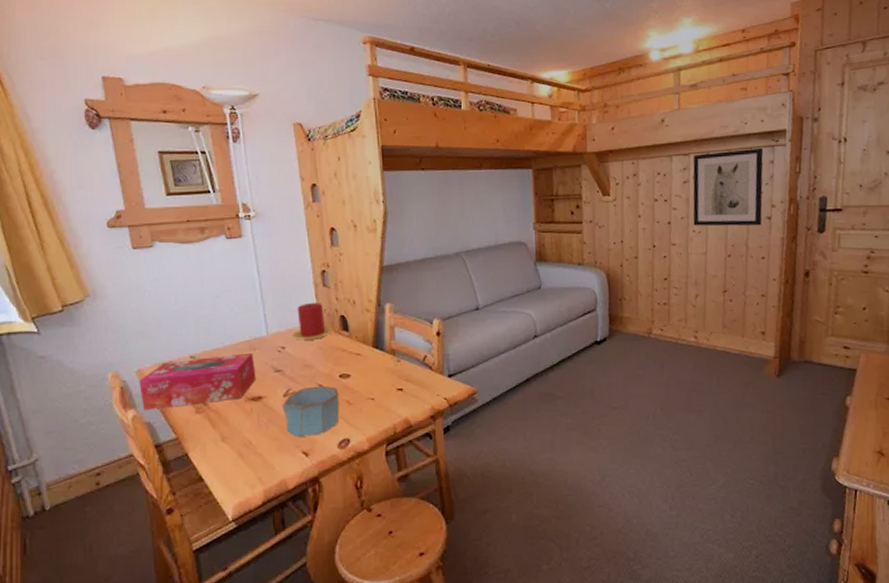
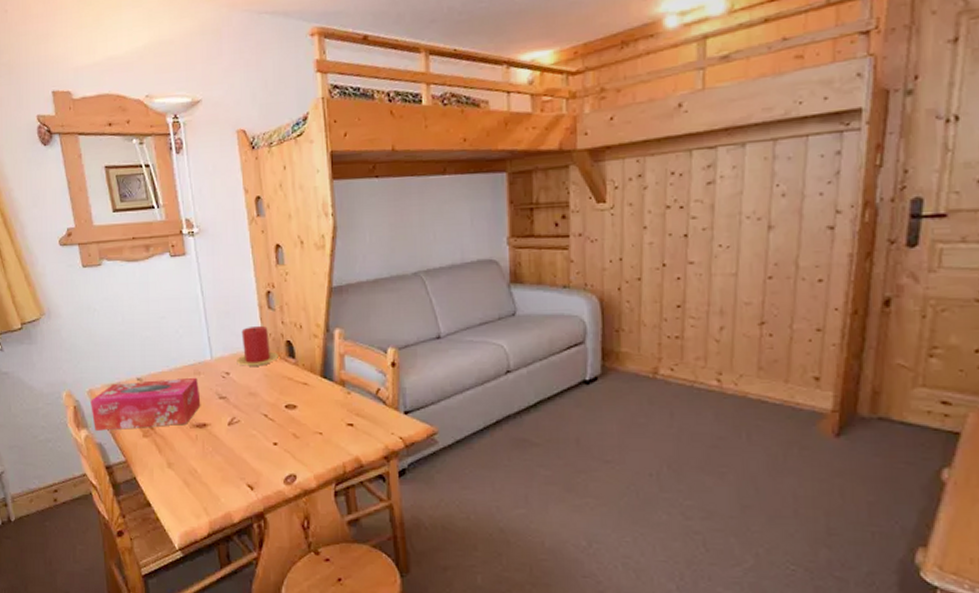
bowl: present [282,385,340,438] -> none [226,416,285,470]
wall art: present [693,147,764,226] -> none [719,134,826,240]

